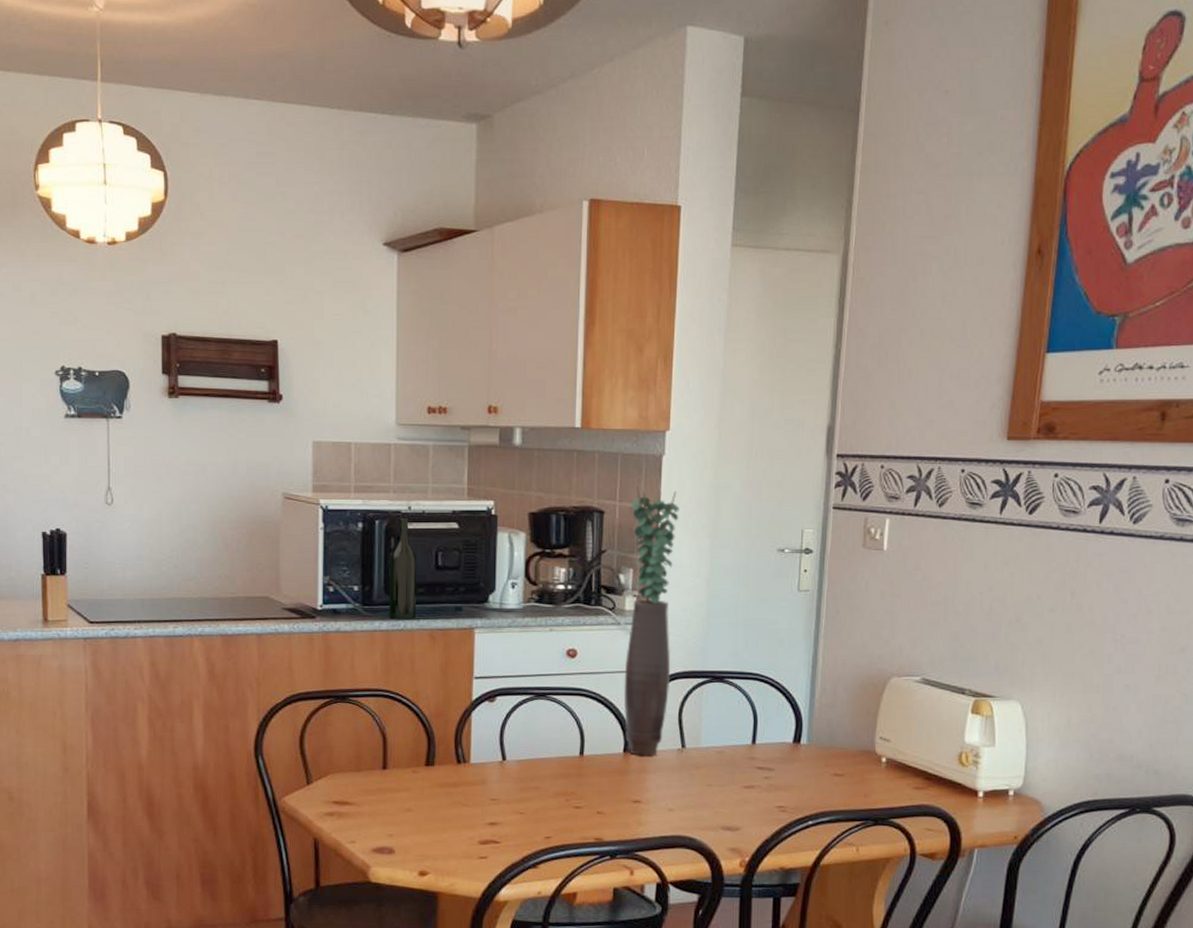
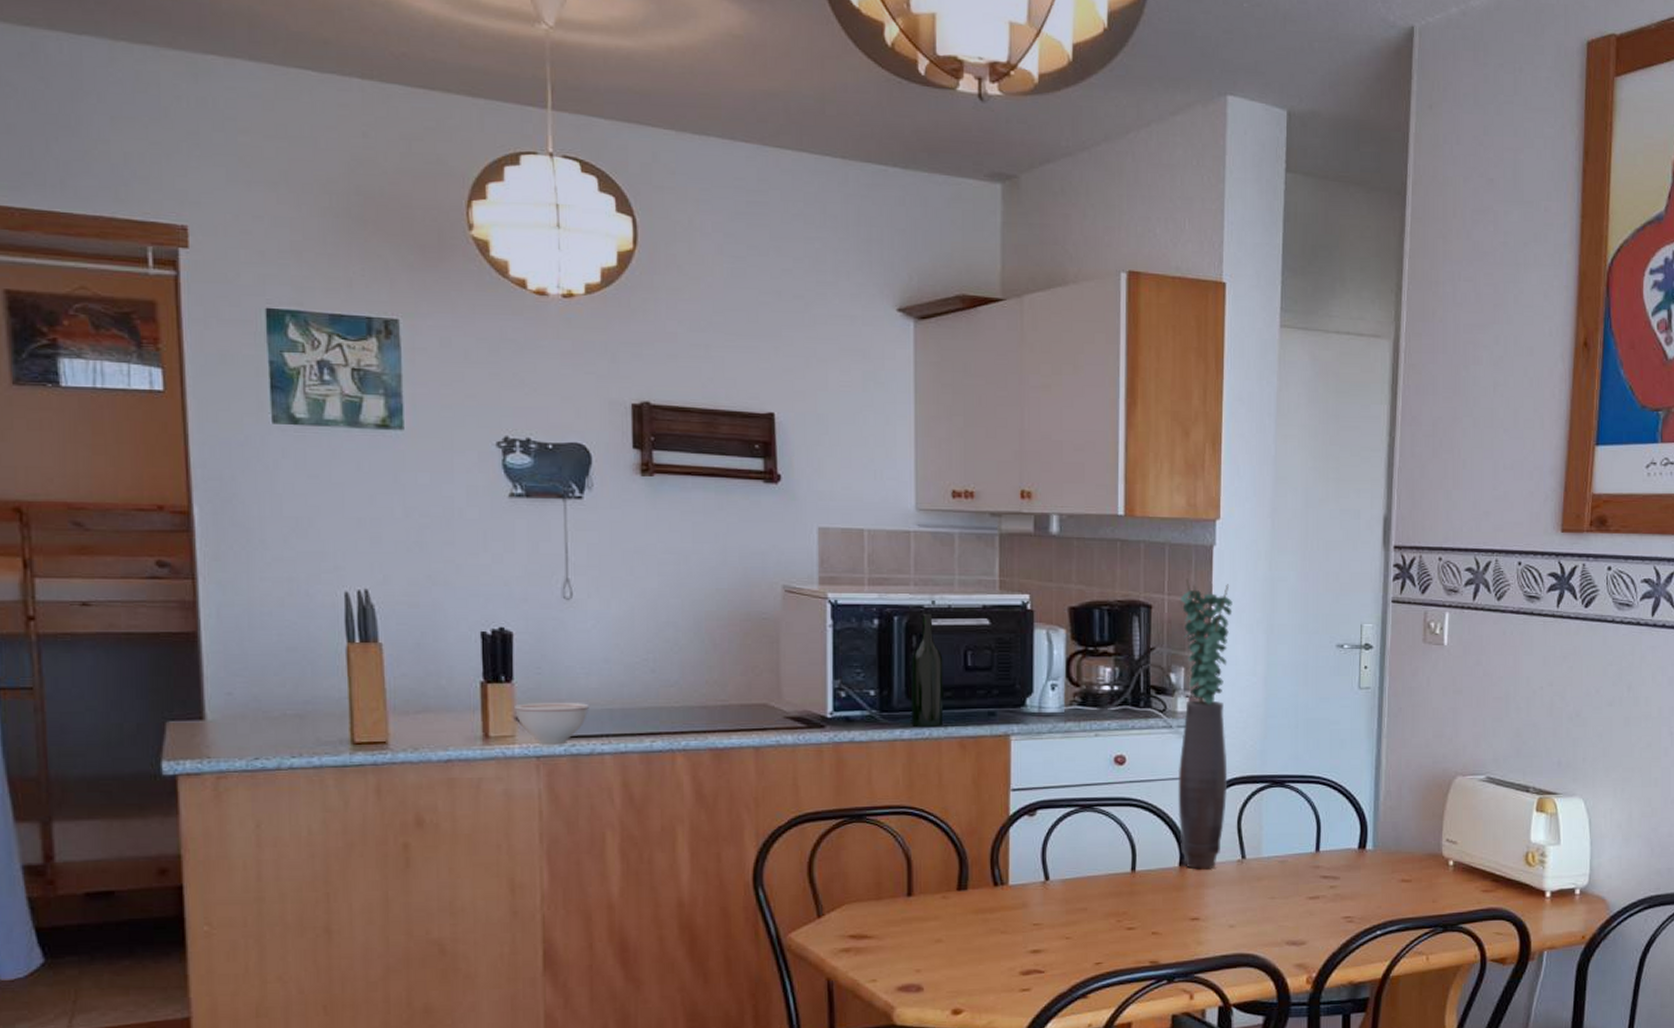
bowl: none [66,592,125,629] -> present [513,702,589,745]

